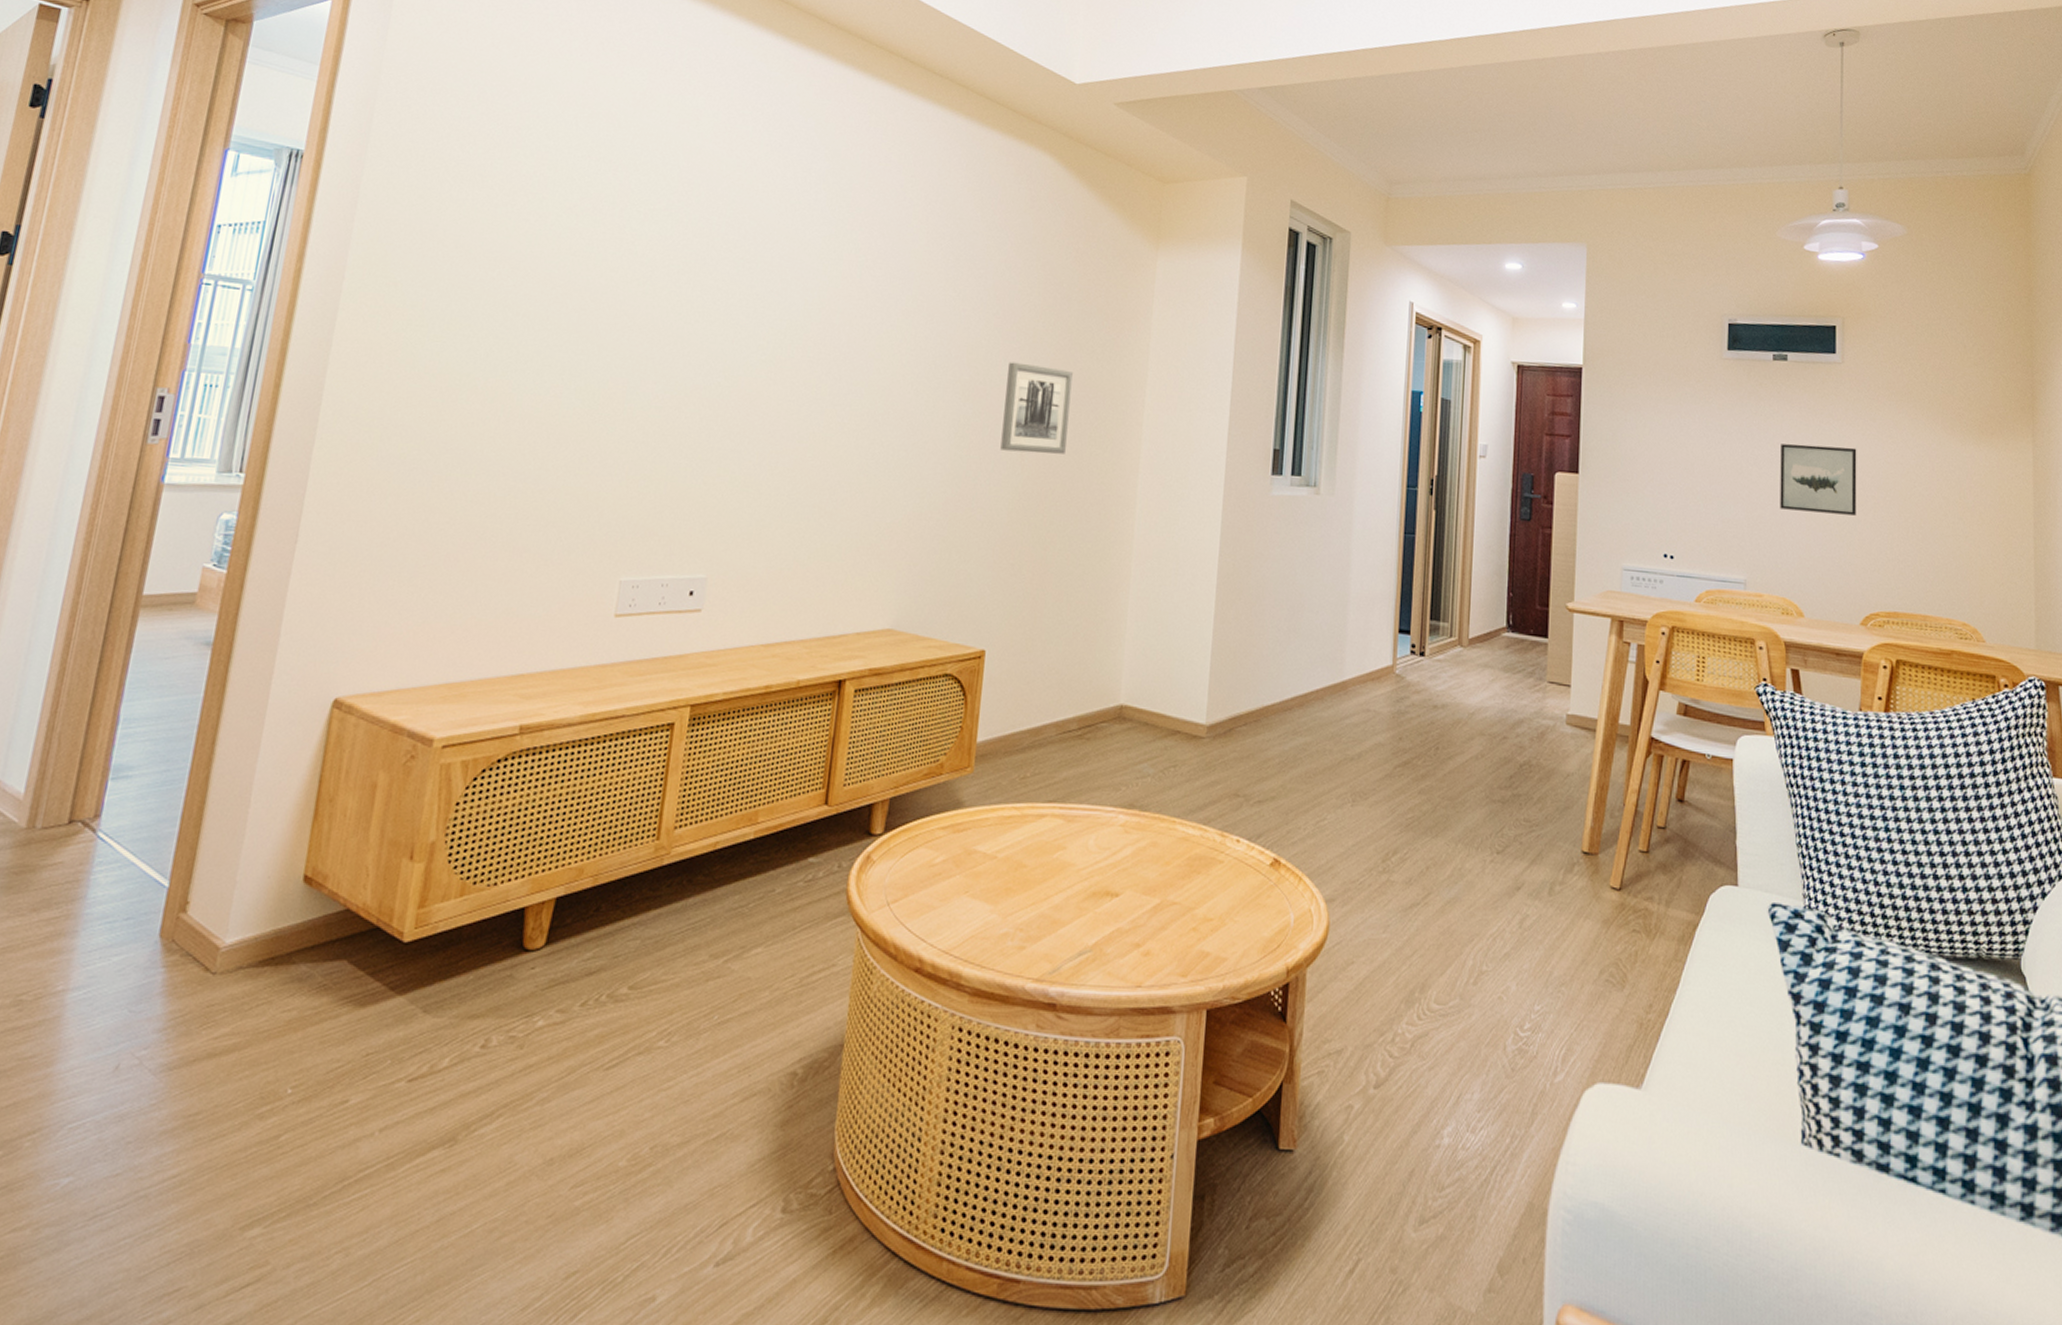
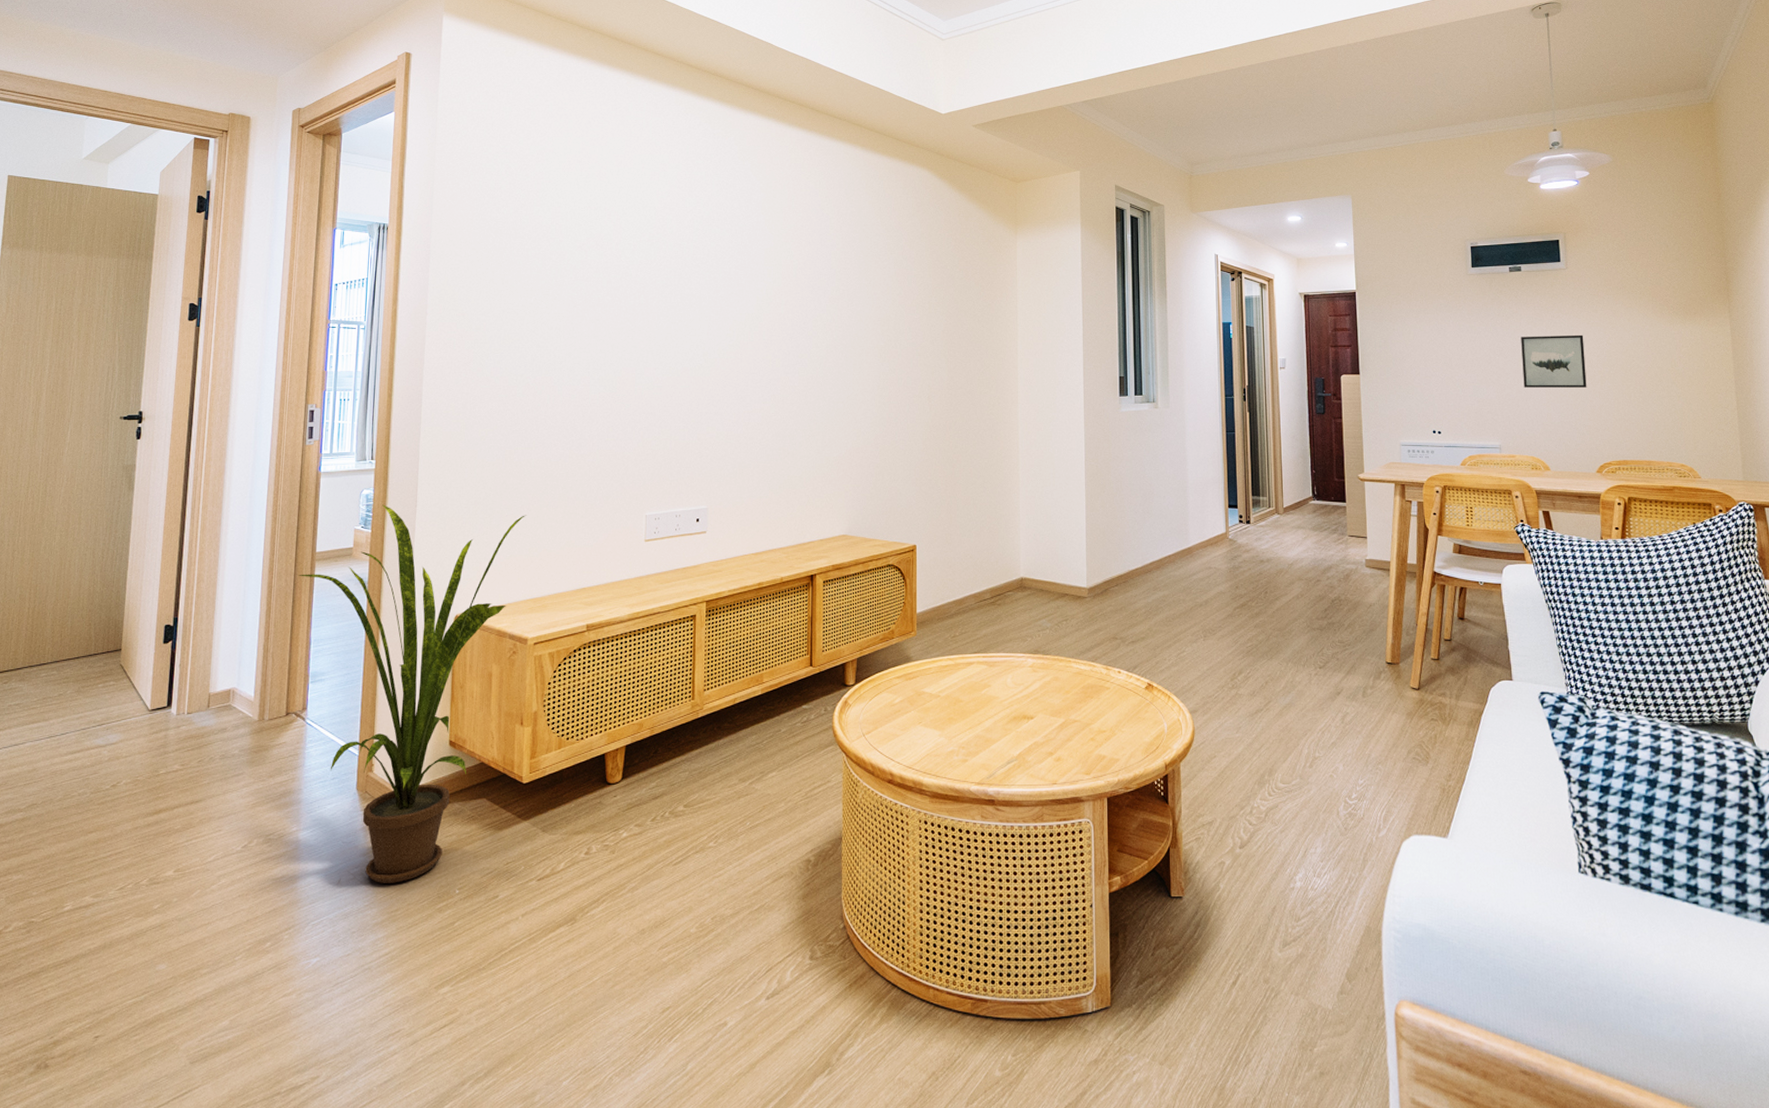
house plant: none [112,536,452,1075] -> present [299,504,526,883]
wall art: present [1000,362,1073,454] -> none [912,329,961,396]

